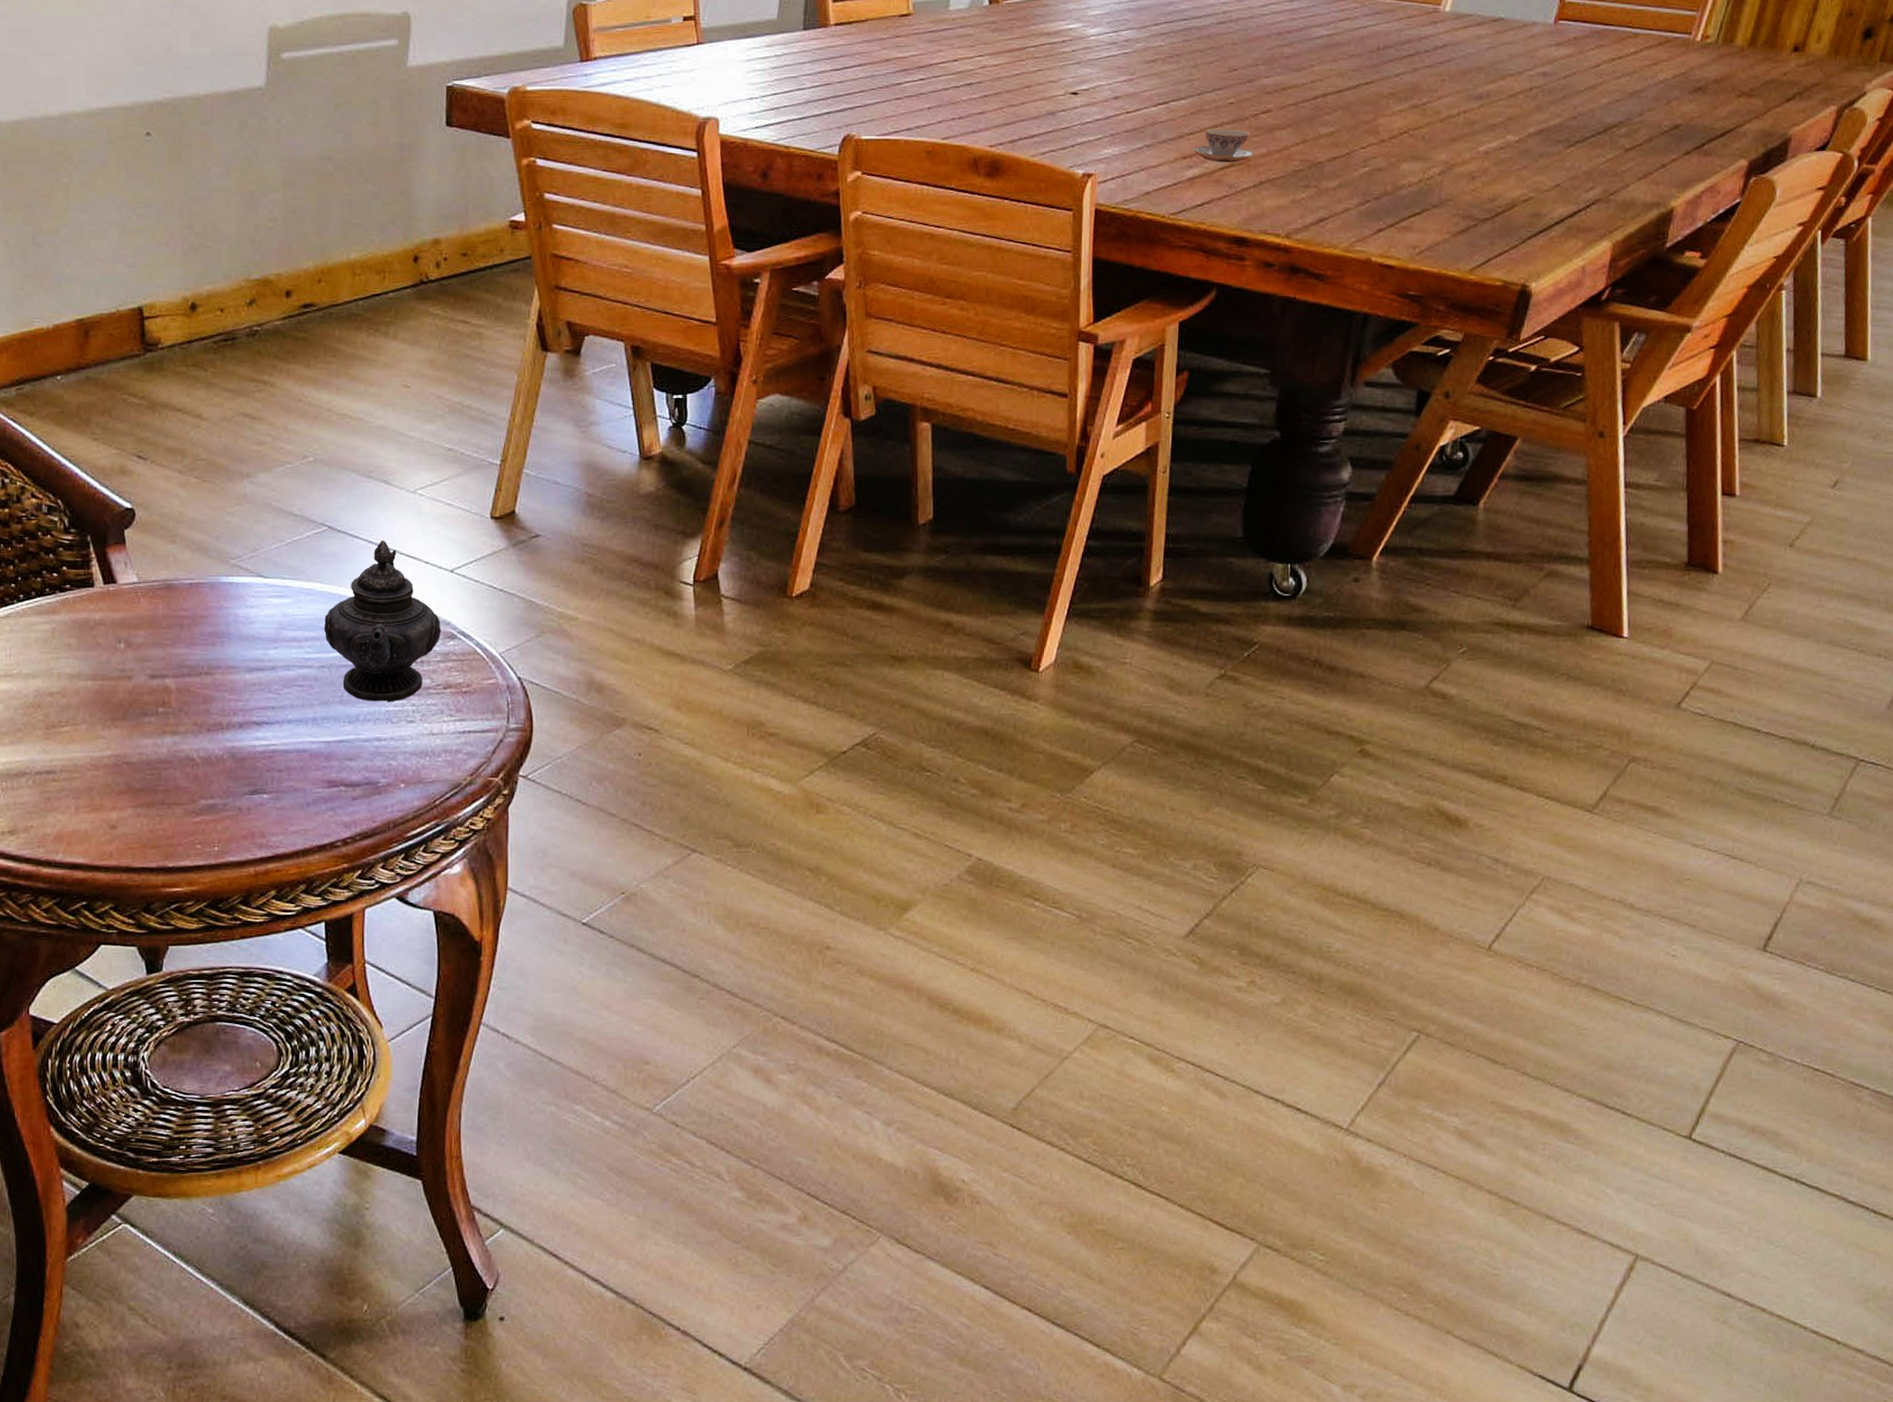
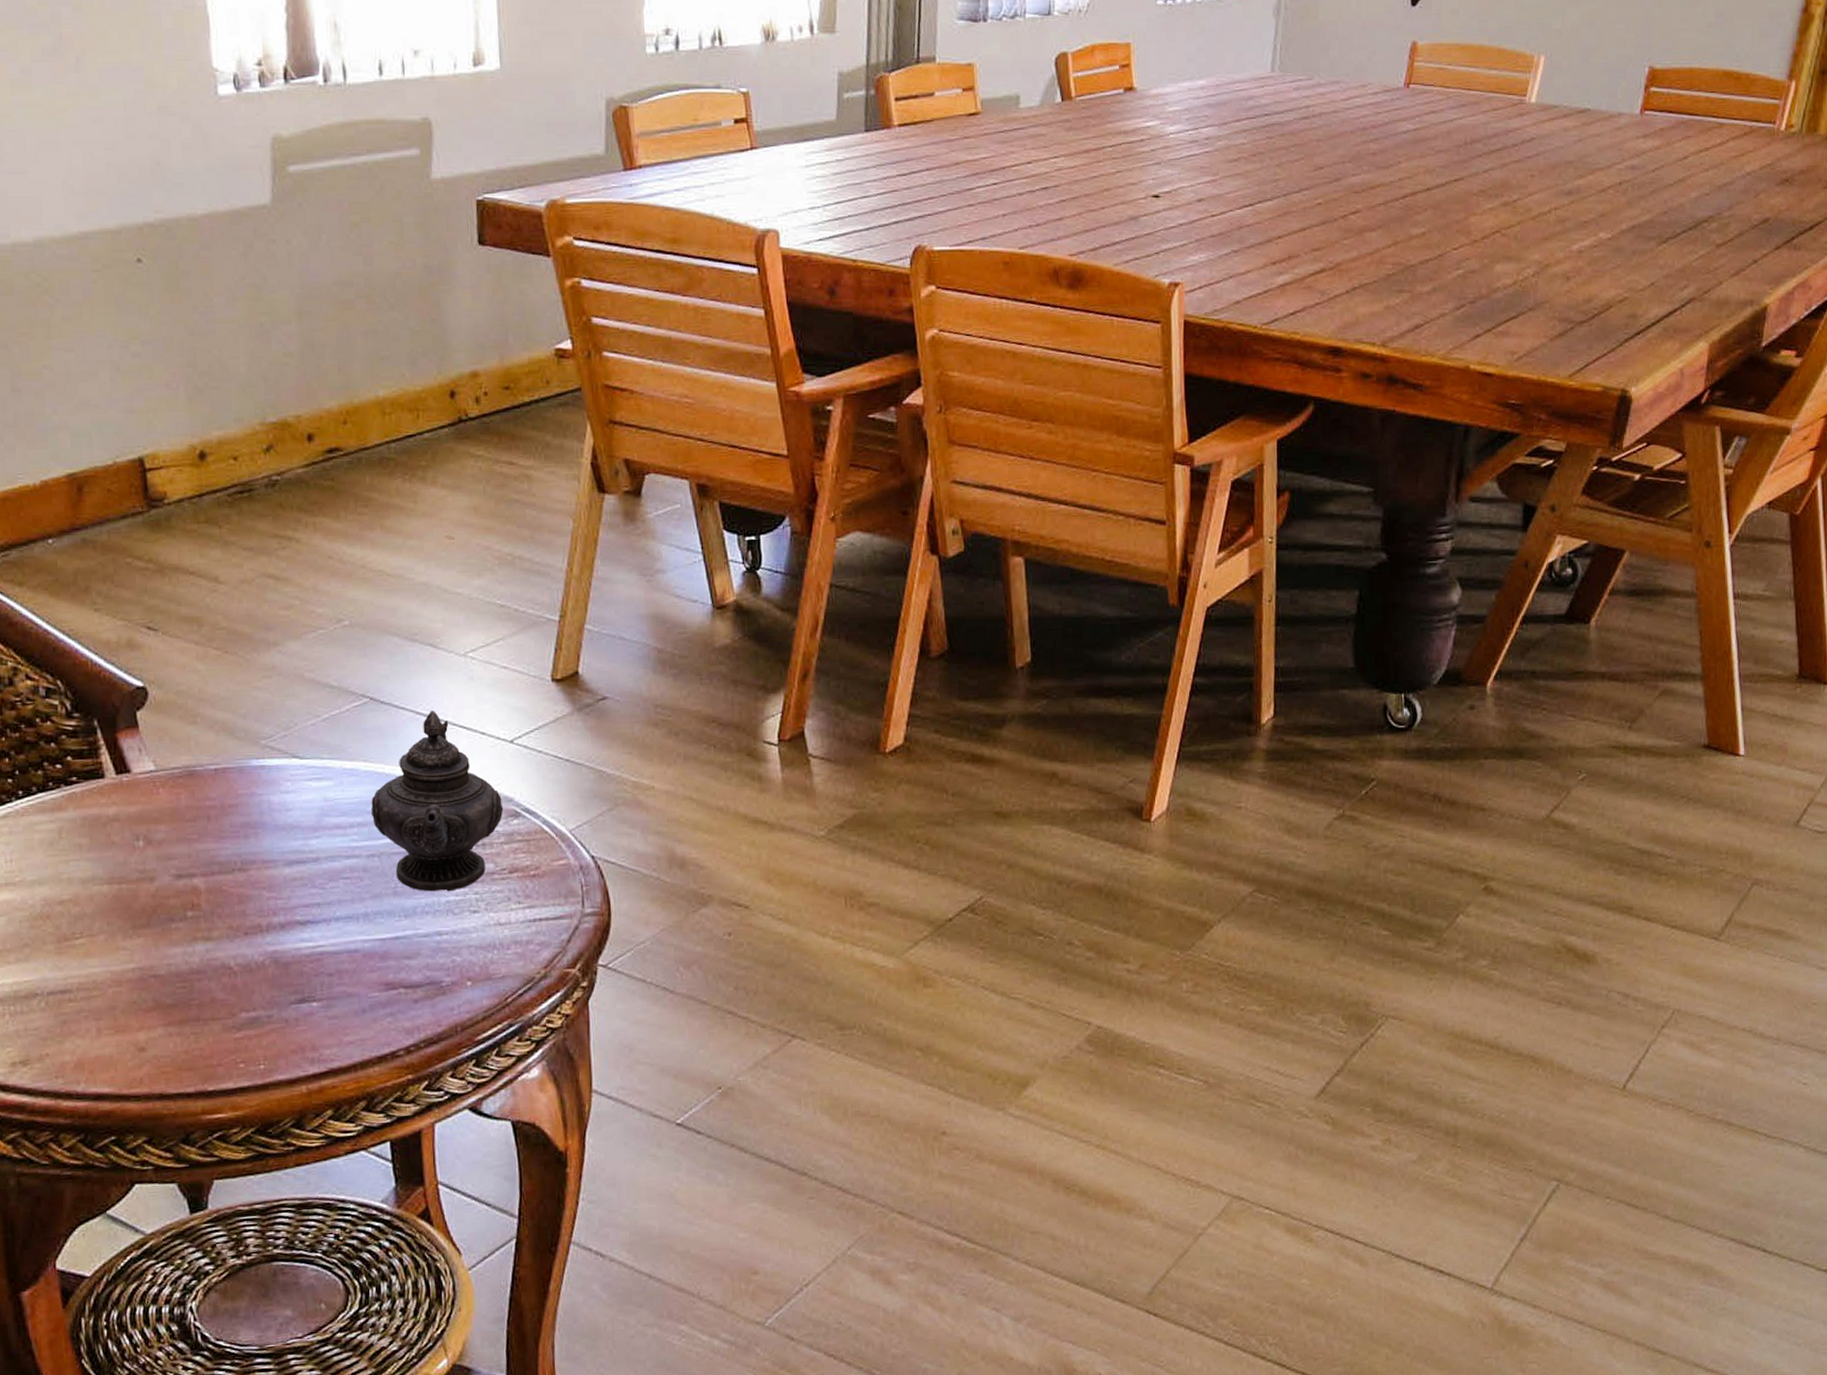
teacup: present [1193,127,1254,163] -> none [1282,230,1345,268]

